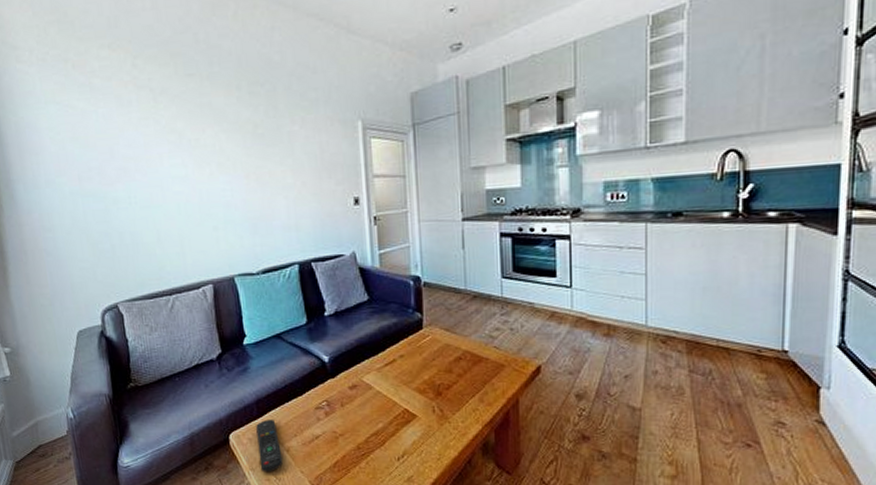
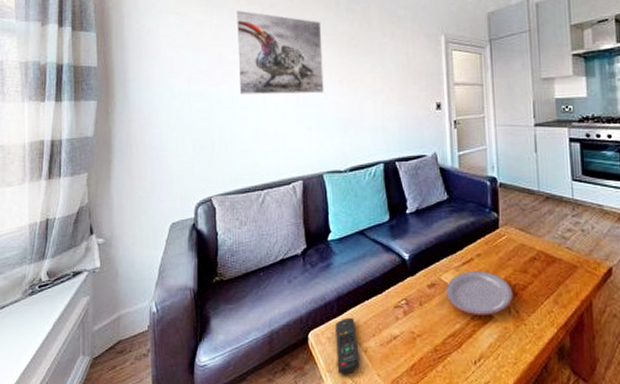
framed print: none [123,97,230,194] -> present [235,10,324,95]
plate: none [367,372,437,415] -> present [445,271,513,315]

